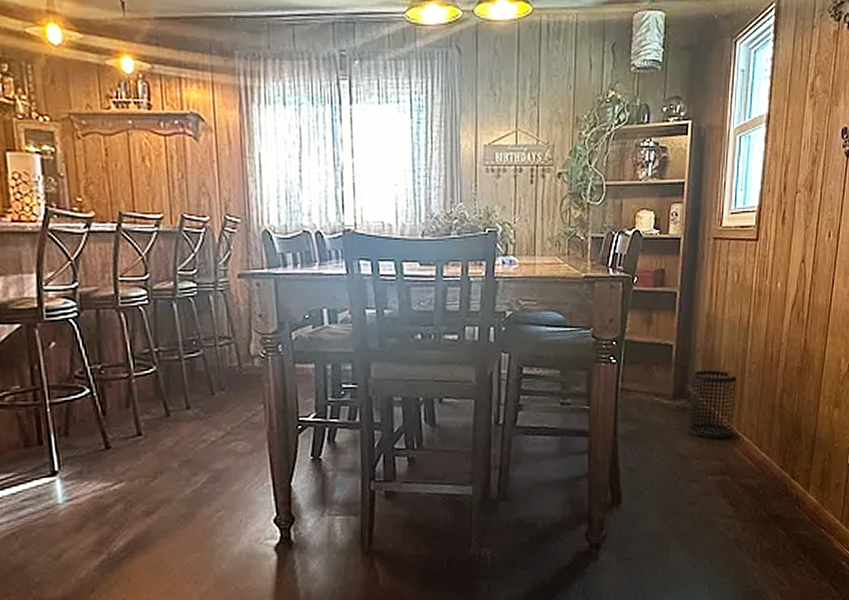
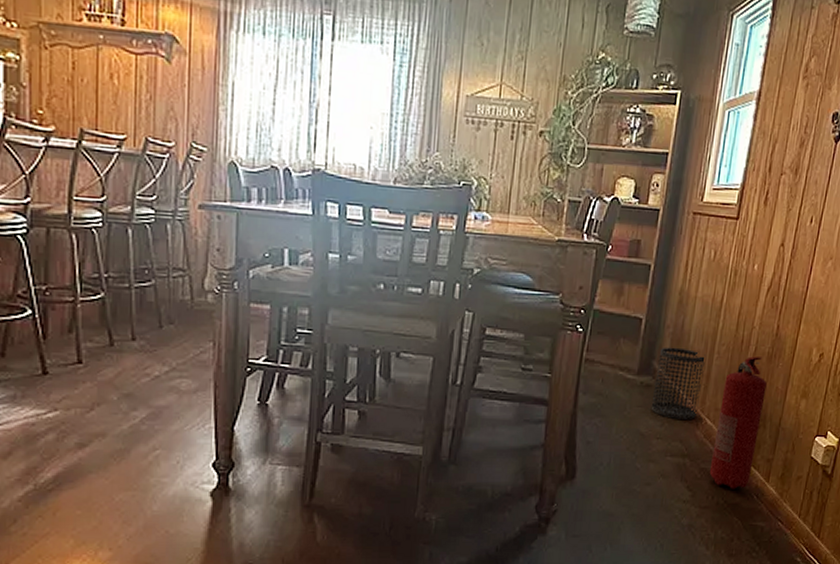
fire extinguisher: none [750,371,799,502] -> present [709,356,767,489]

